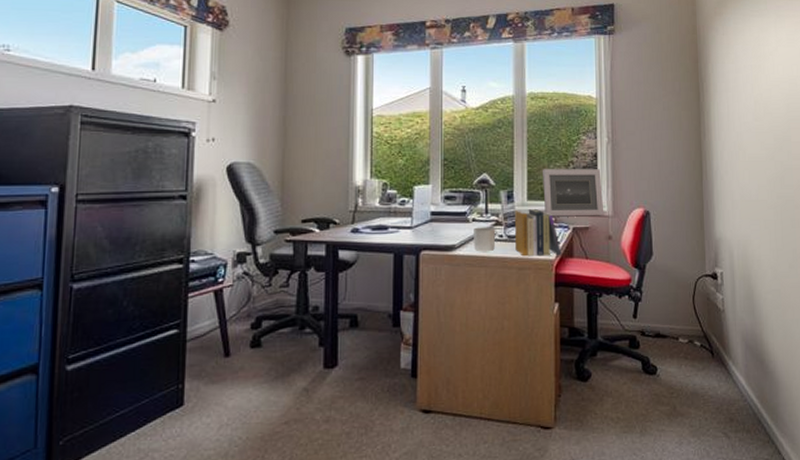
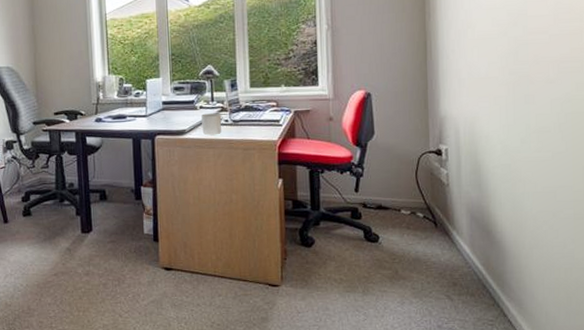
books: present [515,209,562,257] -> none [239,95,284,139]
picture frame: present [543,169,604,217] -> none [264,55,325,102]

